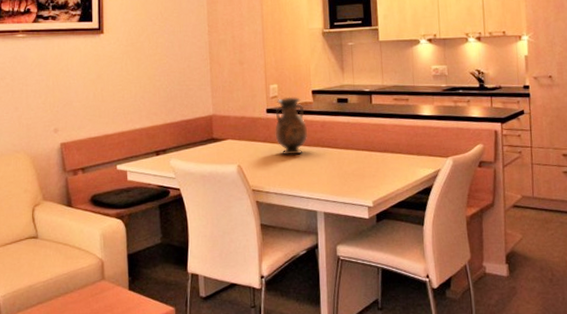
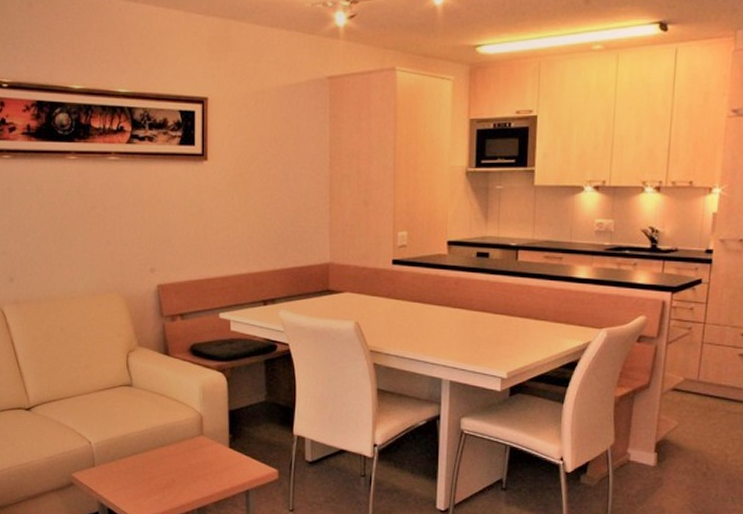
vase: present [275,96,308,155] -> none [400,247,439,315]

